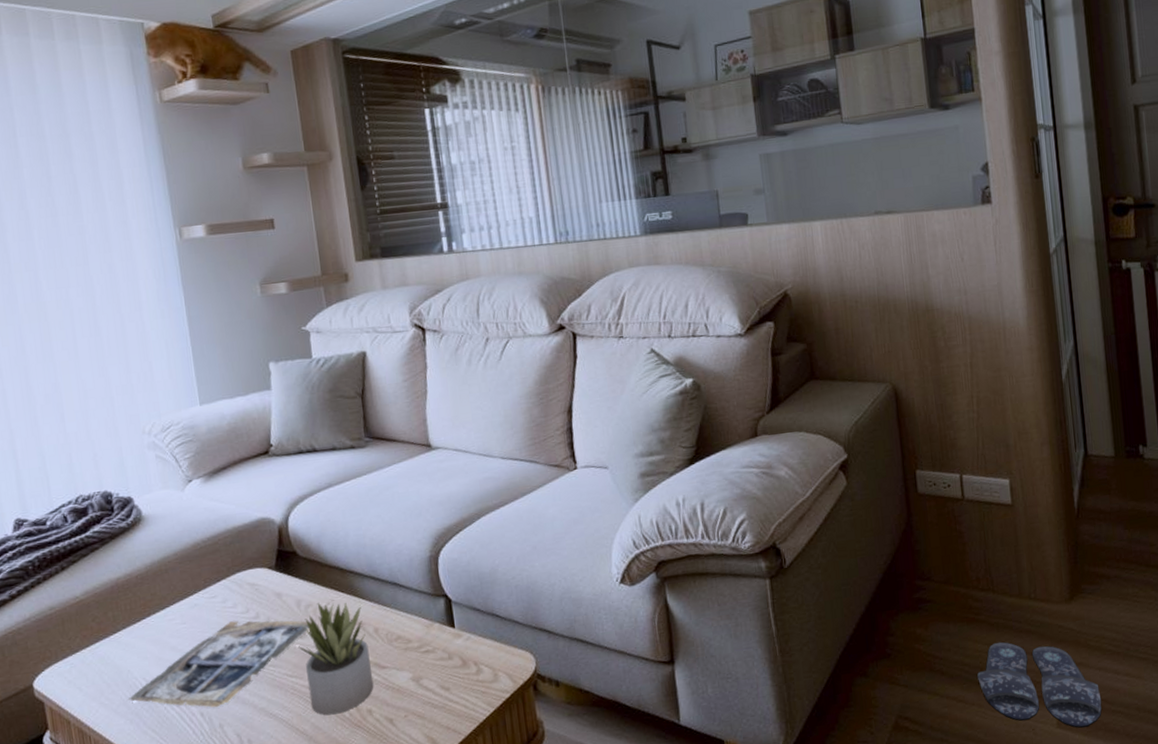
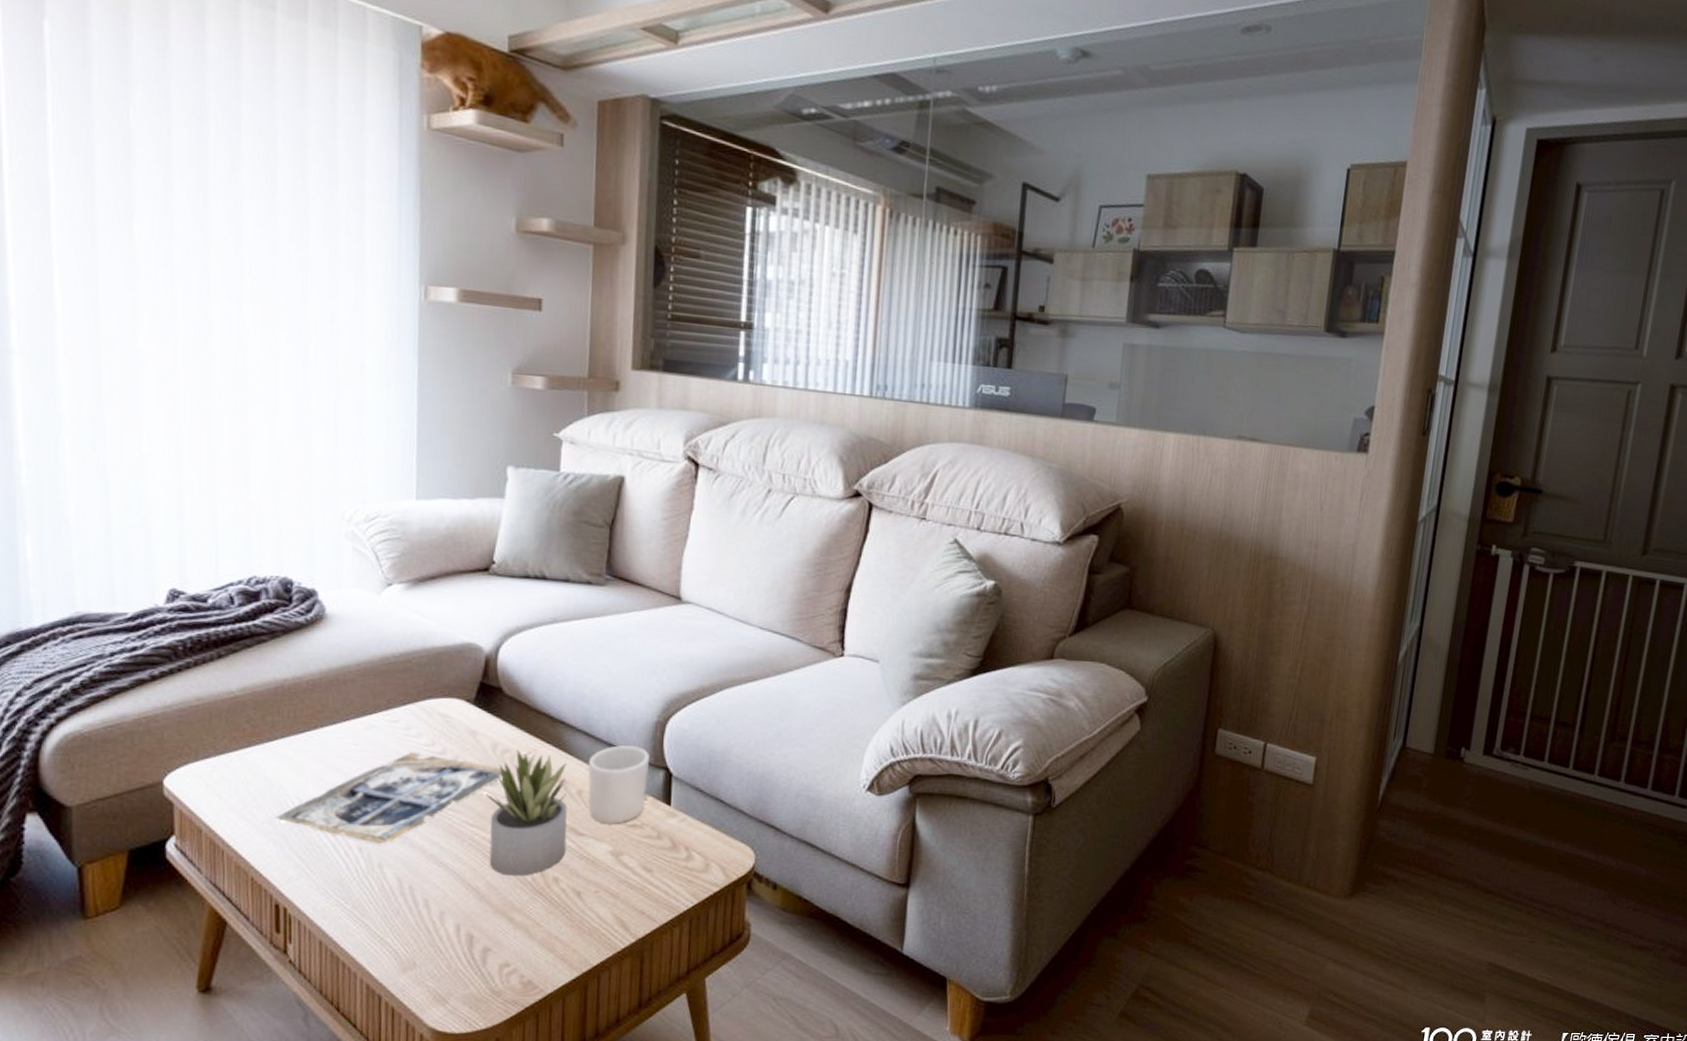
mug: none [378,581,434,655] -> present [588,745,649,825]
slippers: present [977,642,1102,729] -> none [1233,926,1359,1031]

